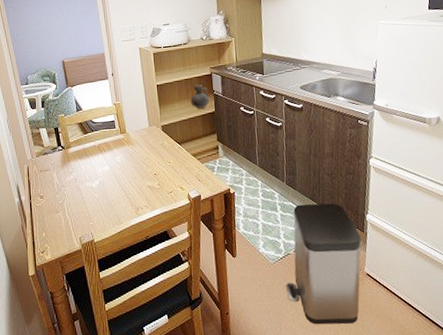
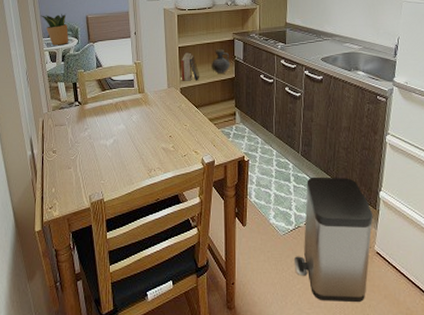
potted plant: none [17,59,47,93] -> present [40,13,69,46]
books: none [160,89,180,119] -> present [181,52,200,81]

